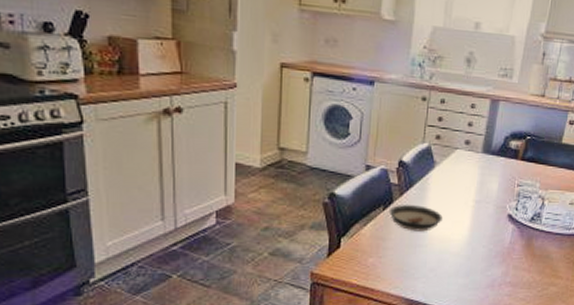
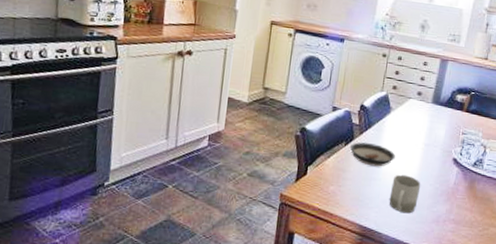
cup: none [437,238,473,281] -> present [389,174,421,214]

